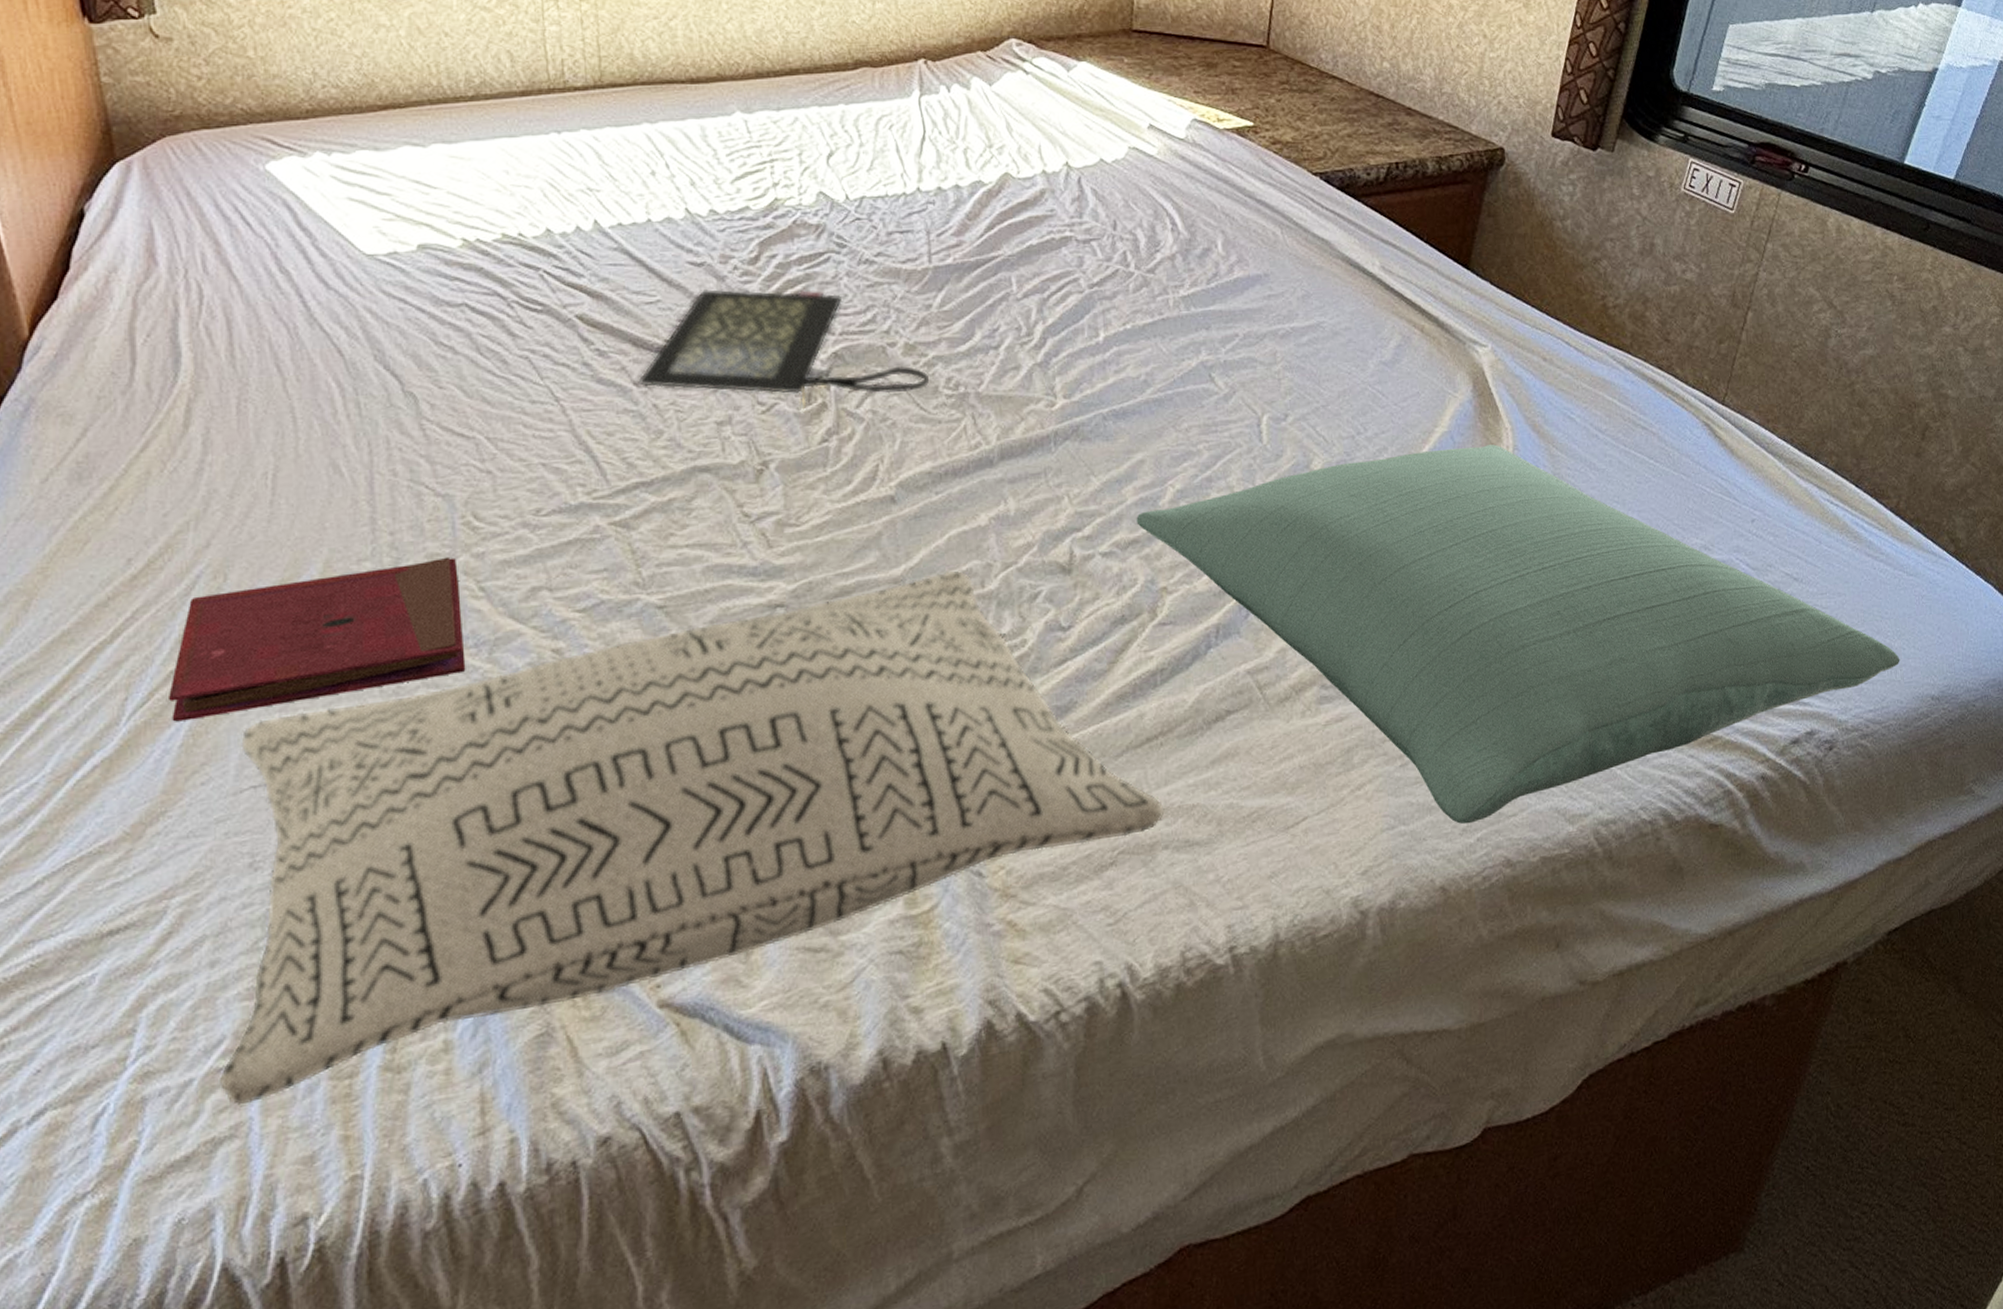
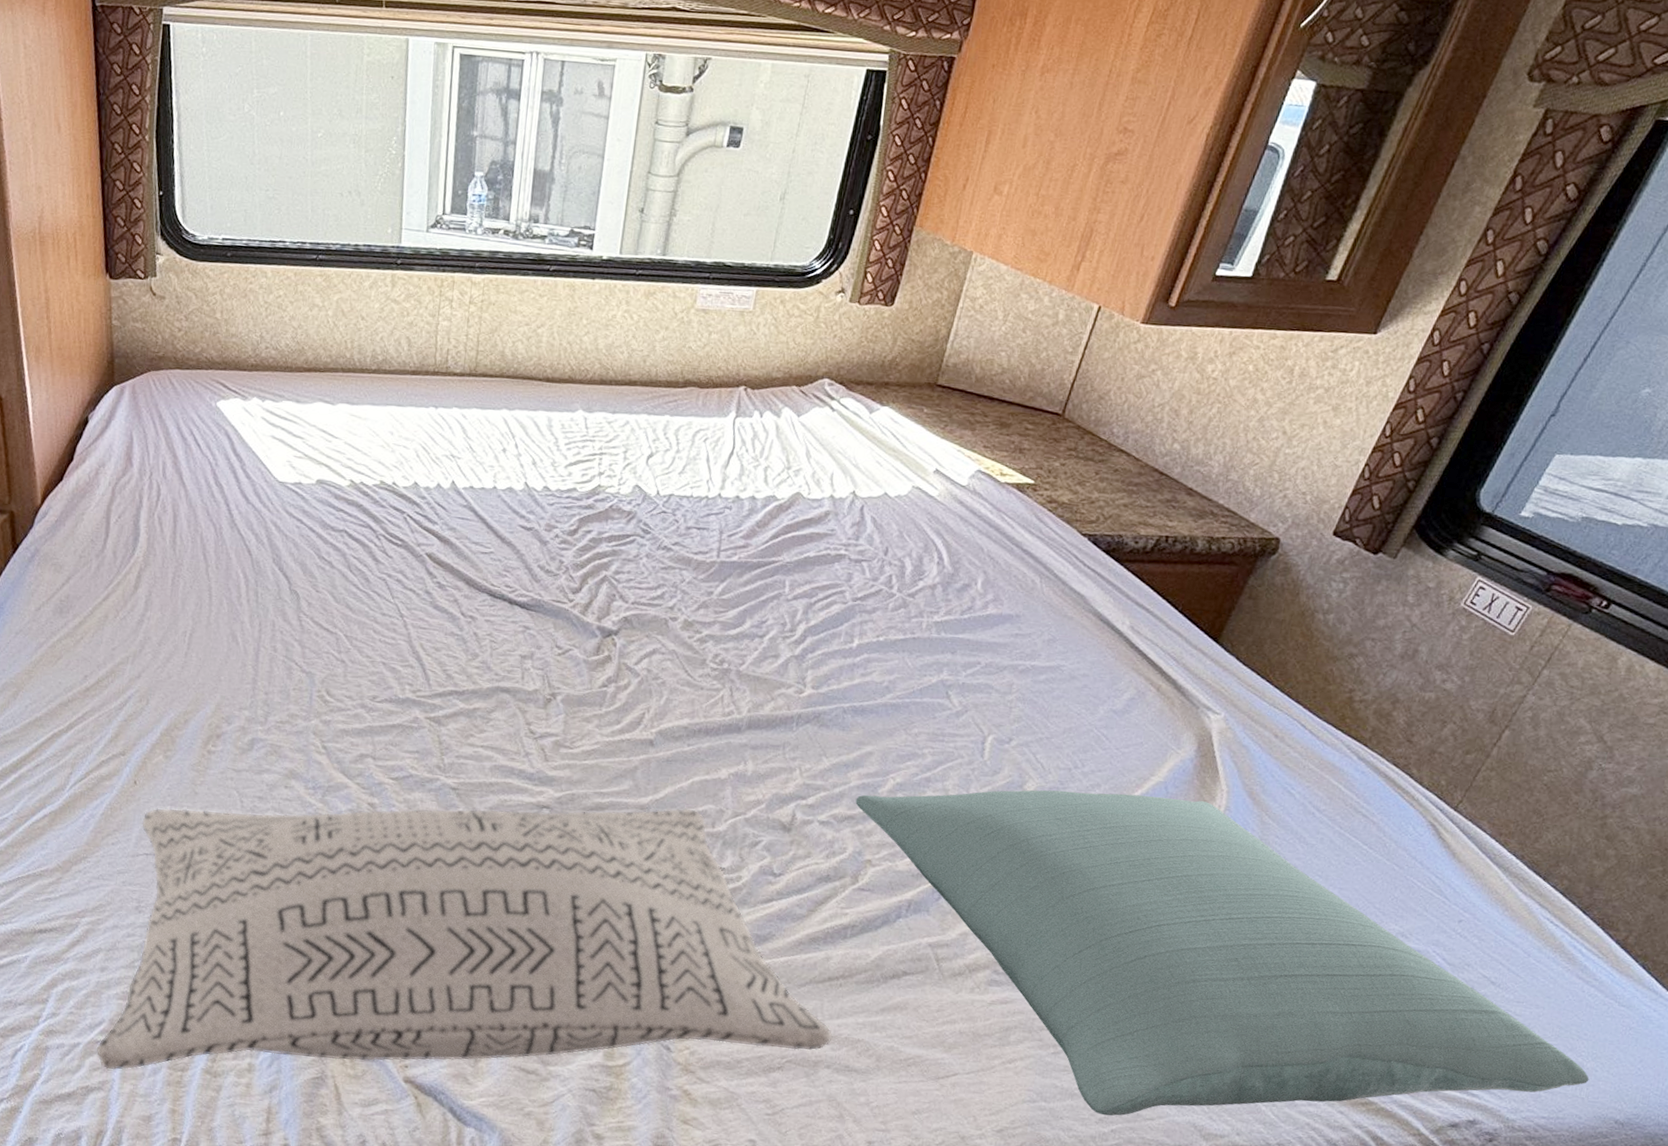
book: present [169,556,466,722] -> none [99,711,310,806]
clutch bag: present [637,289,929,410] -> none [464,549,700,660]

